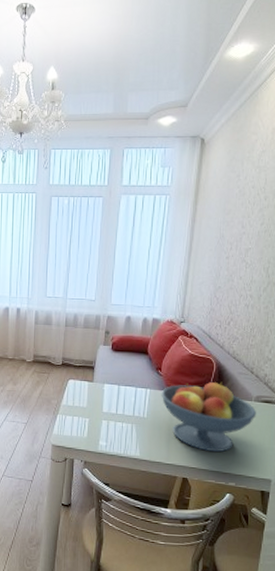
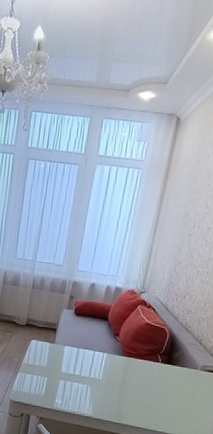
fruit bowl: present [161,382,256,453] -> none [116,349,201,415]

